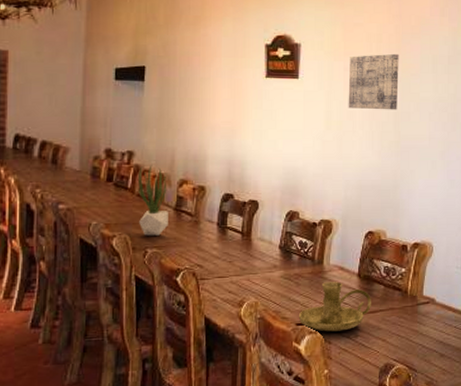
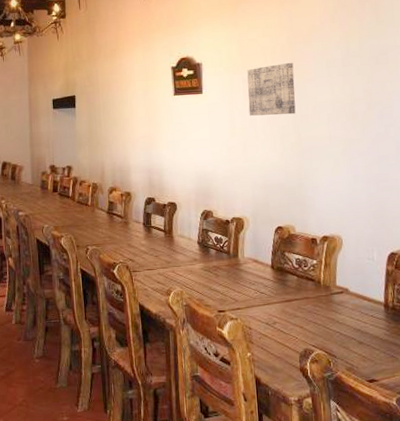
potted plant: present [138,164,168,236] -> none [77,175,103,236]
candle holder: present [298,282,371,332] -> none [219,273,286,318]

